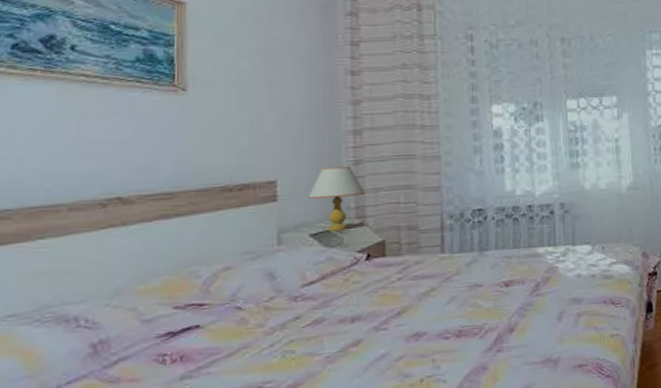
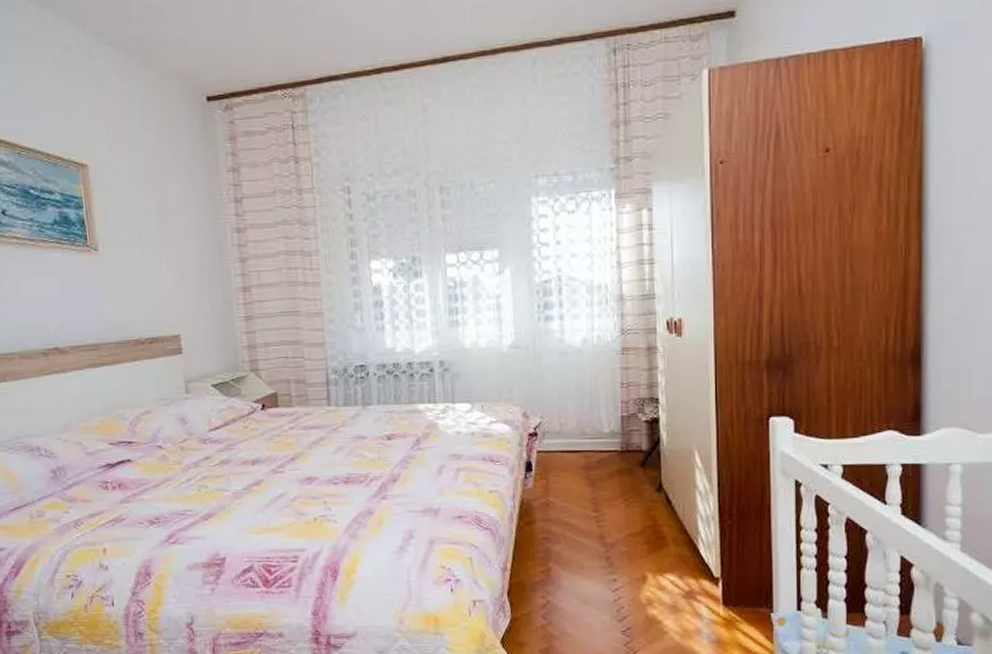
table lamp: present [308,166,365,231] -> none [208,321,257,382]

